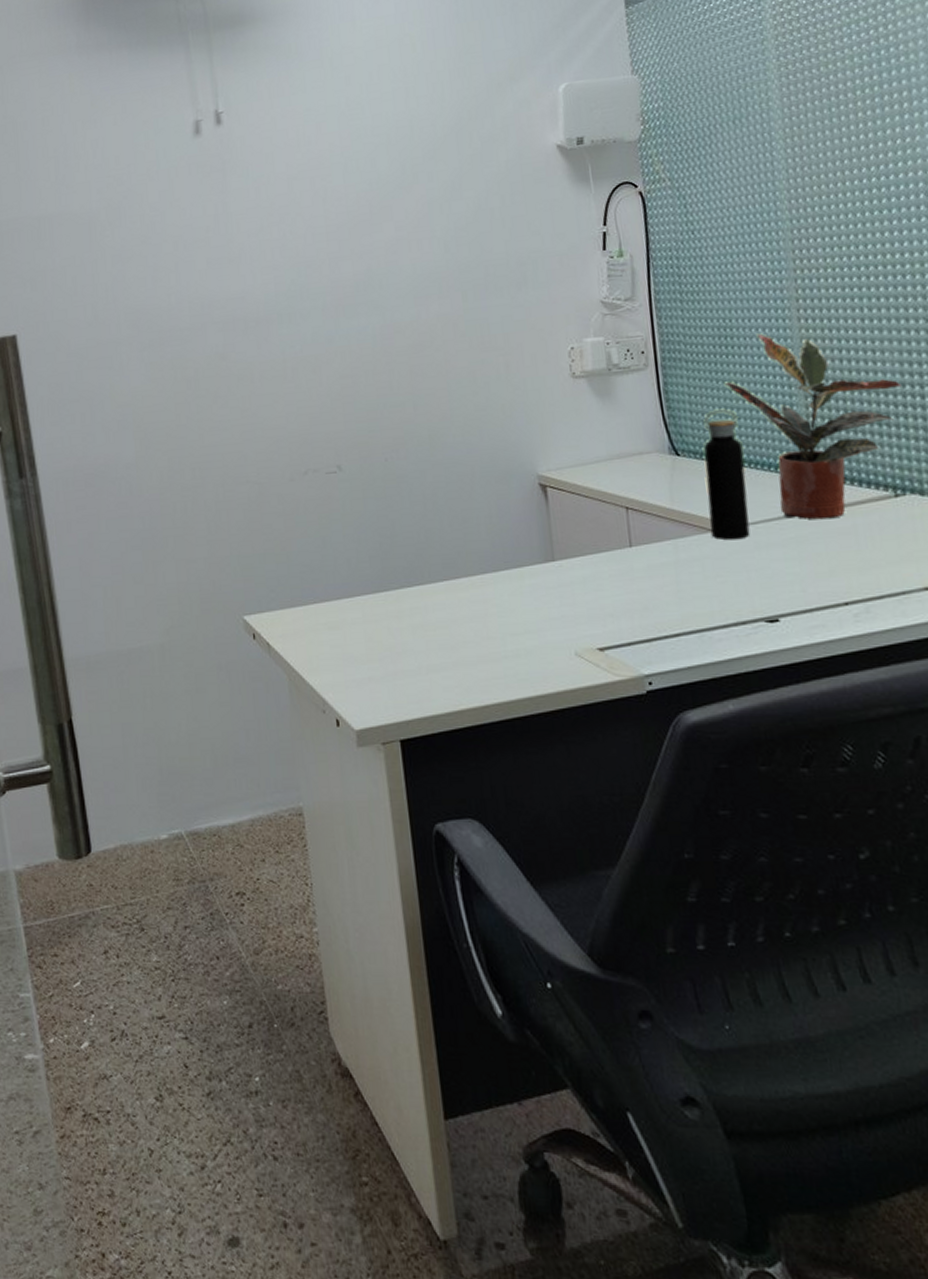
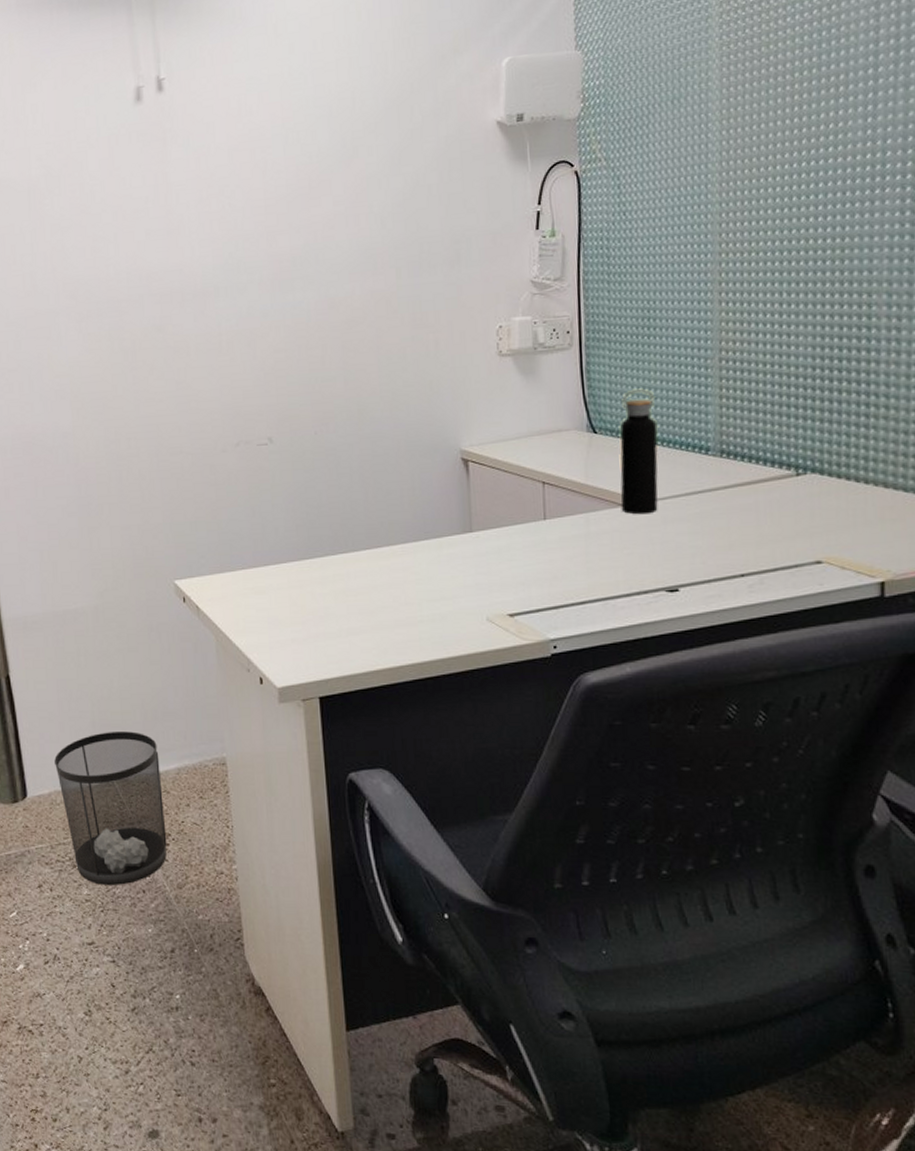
waste bin: none [120,779,242,951] -> present [54,731,167,885]
potted plant: present [725,334,901,520] -> none [645,317,812,496]

